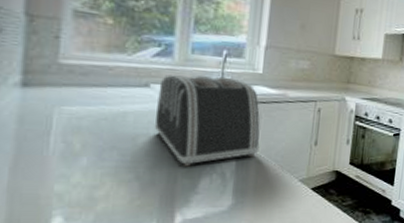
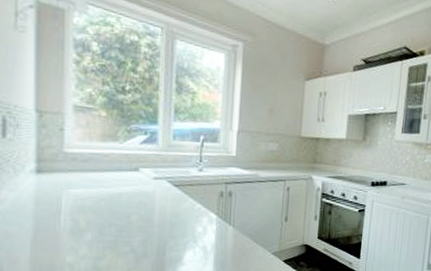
toaster: present [154,74,260,167] -> none [144,158,236,241]

